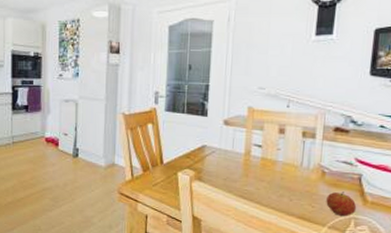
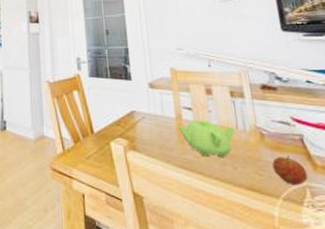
teapot: none [245,156,299,191] -> present [178,119,235,158]

